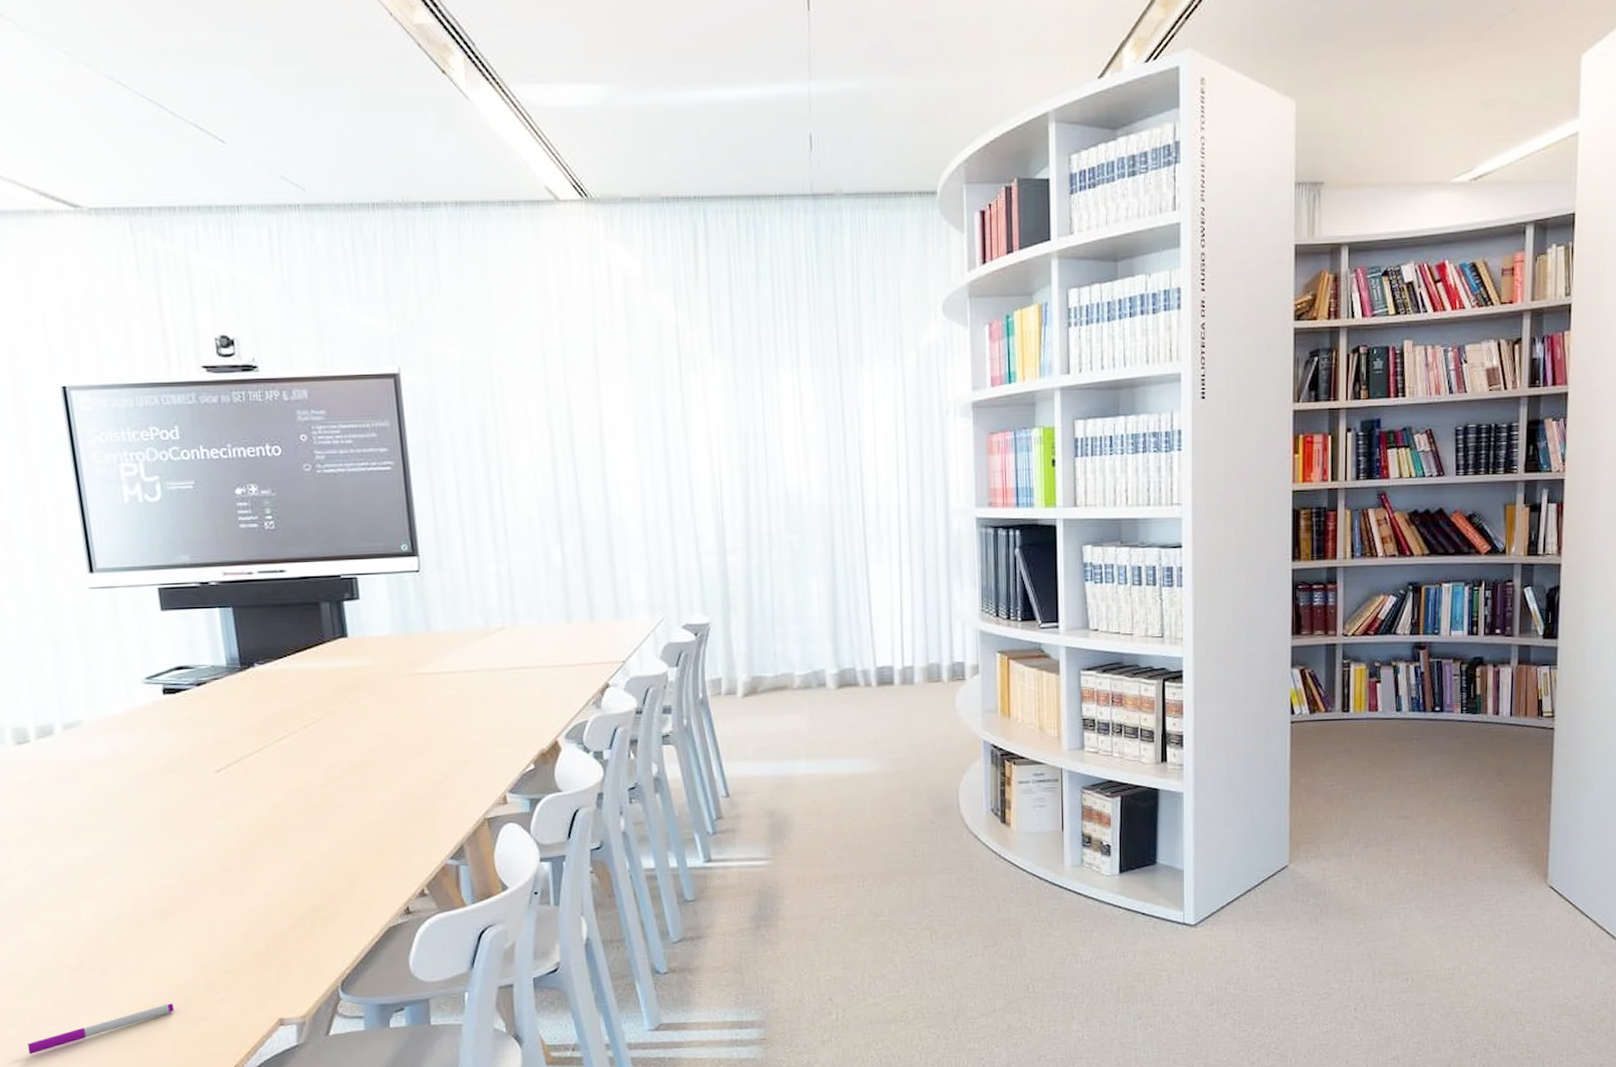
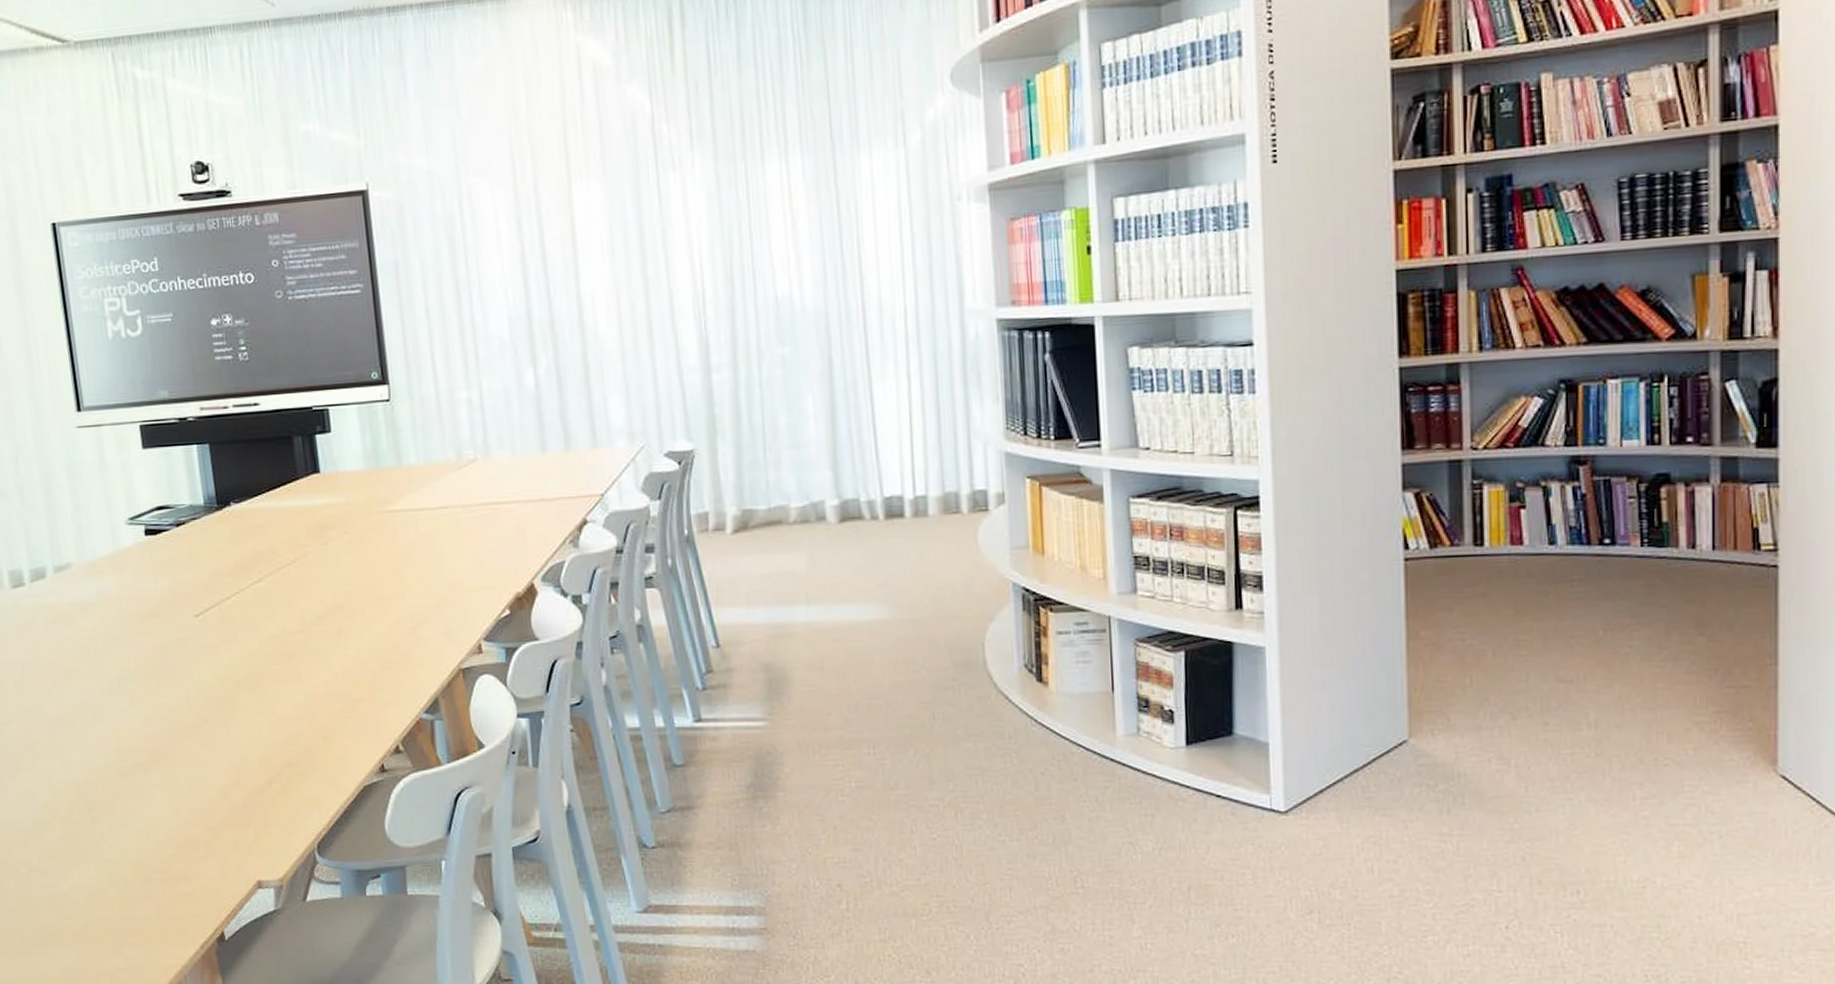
pen: present [28,1003,174,1054] -> none [24,860,158,906]

